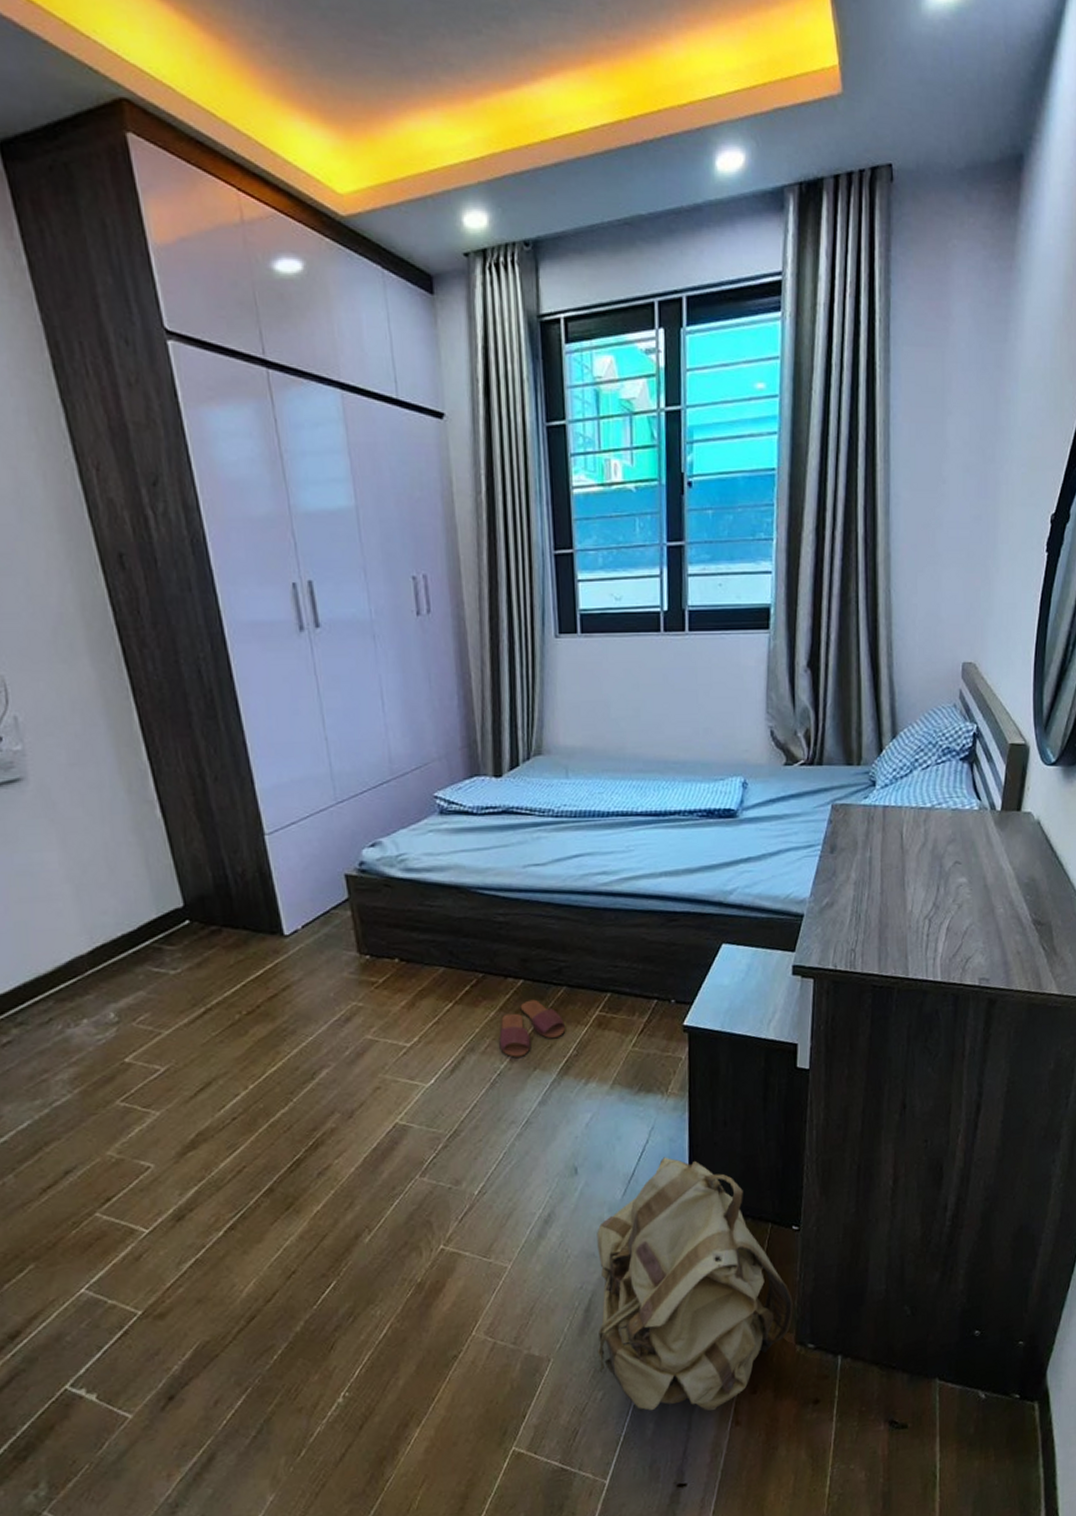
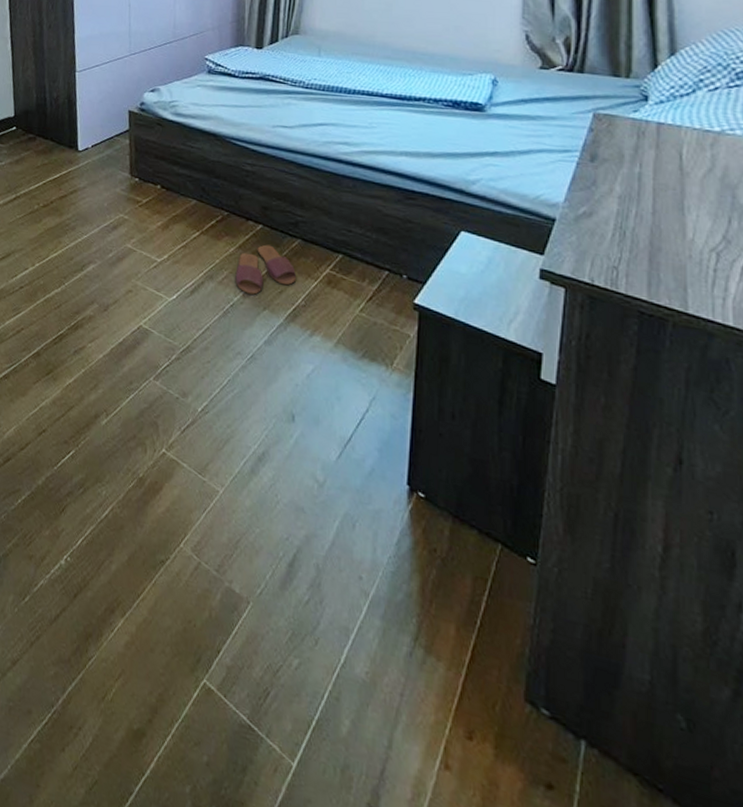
backpack: present [597,1157,793,1411] -> none [296,432,524,739]

